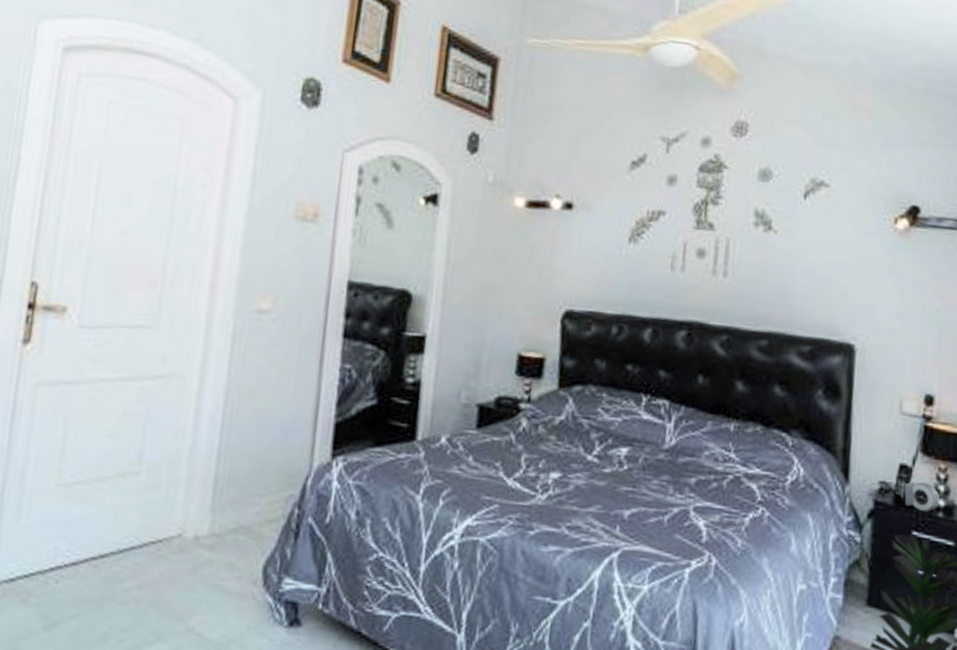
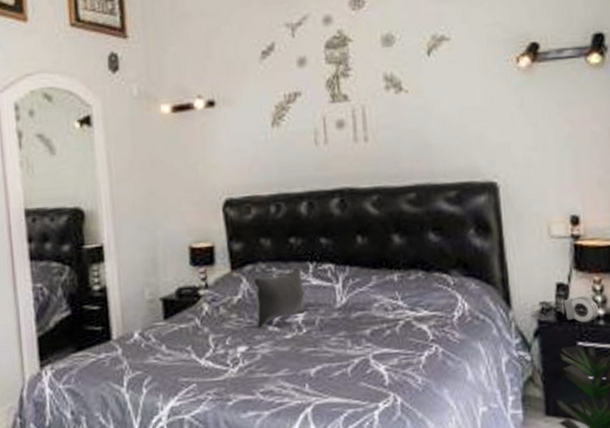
cushion: none [576,396,634,457] -> present [254,266,305,329]

